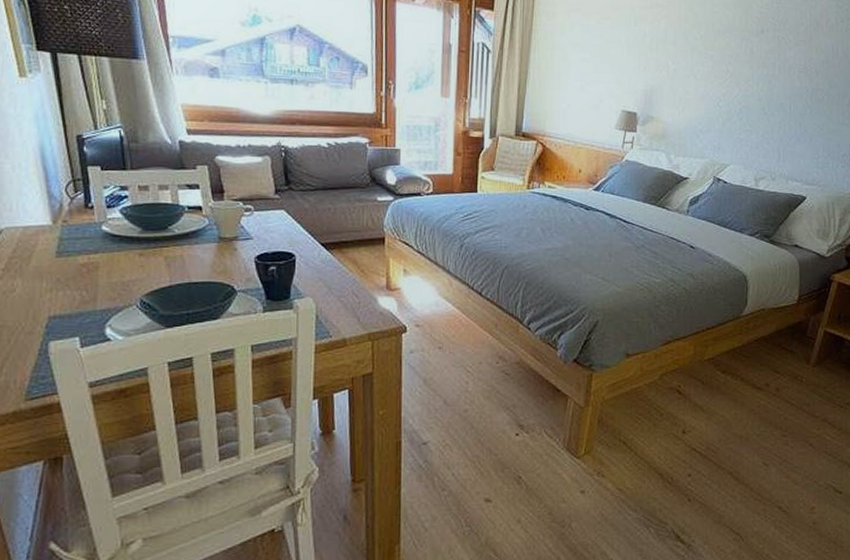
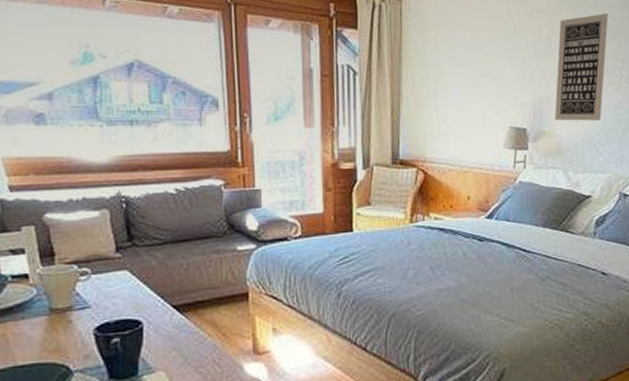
wall art: none [663,11,722,111] -> present [554,14,609,121]

